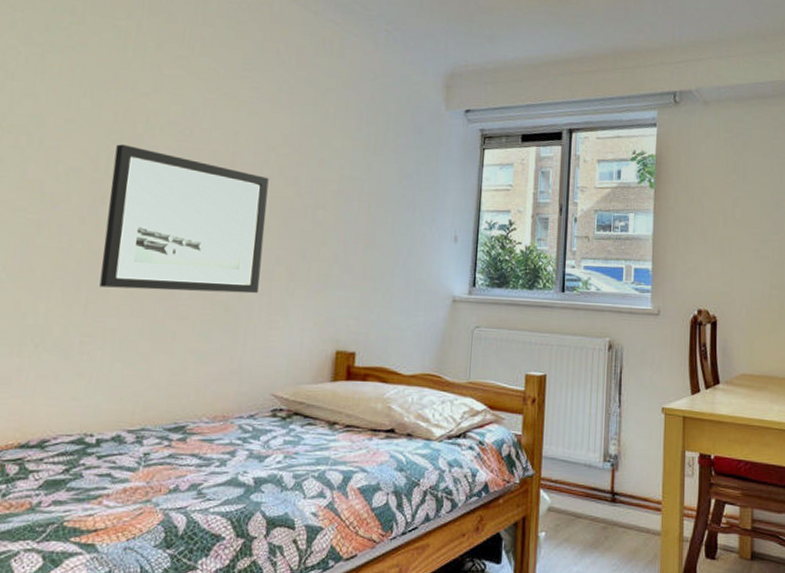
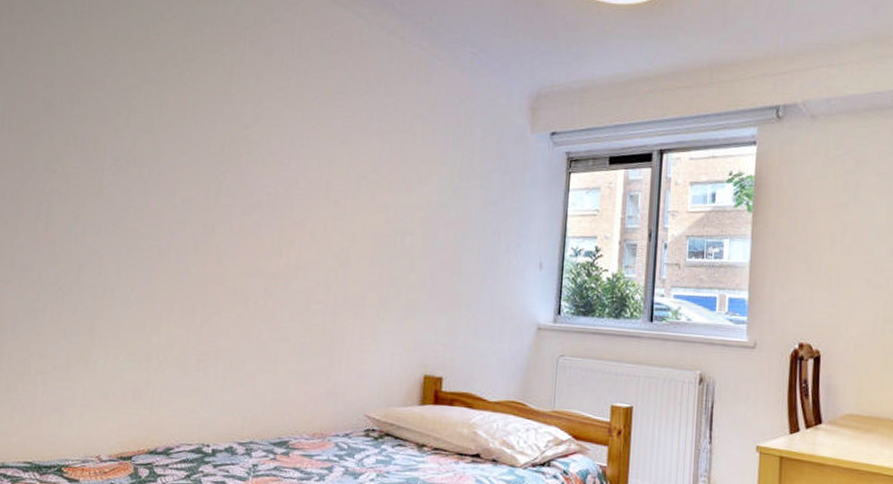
wall art: present [99,144,269,294] -> none [212,174,361,318]

